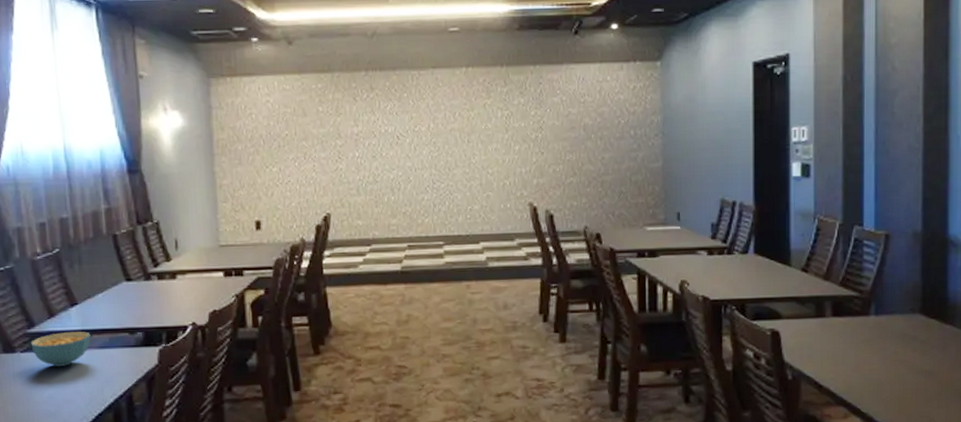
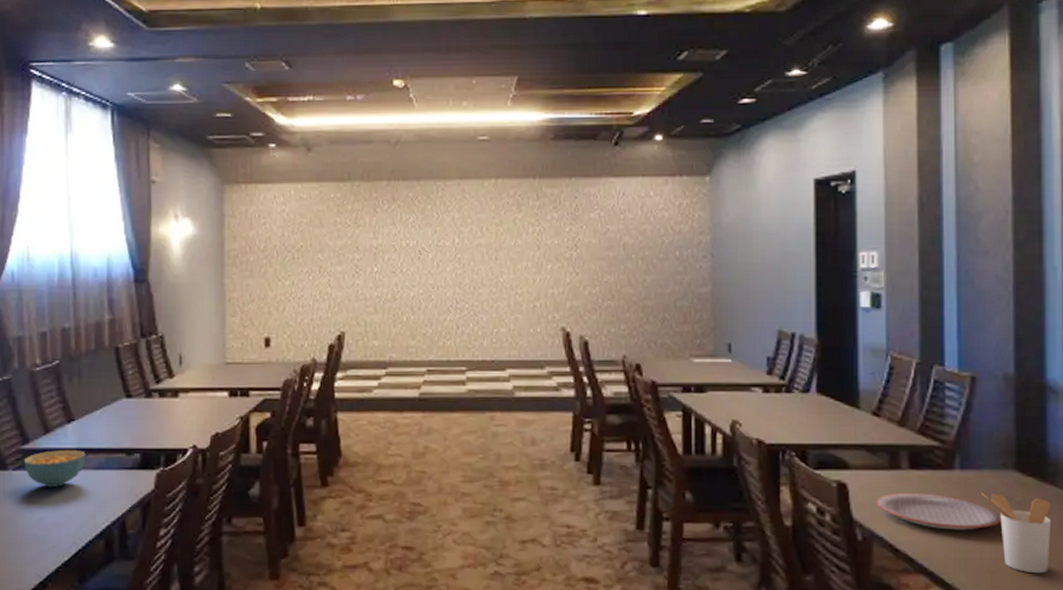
plate: none [805,337,909,367] -> present [877,493,1002,530]
utensil holder: none [893,334,950,401] -> present [982,492,1052,574]

